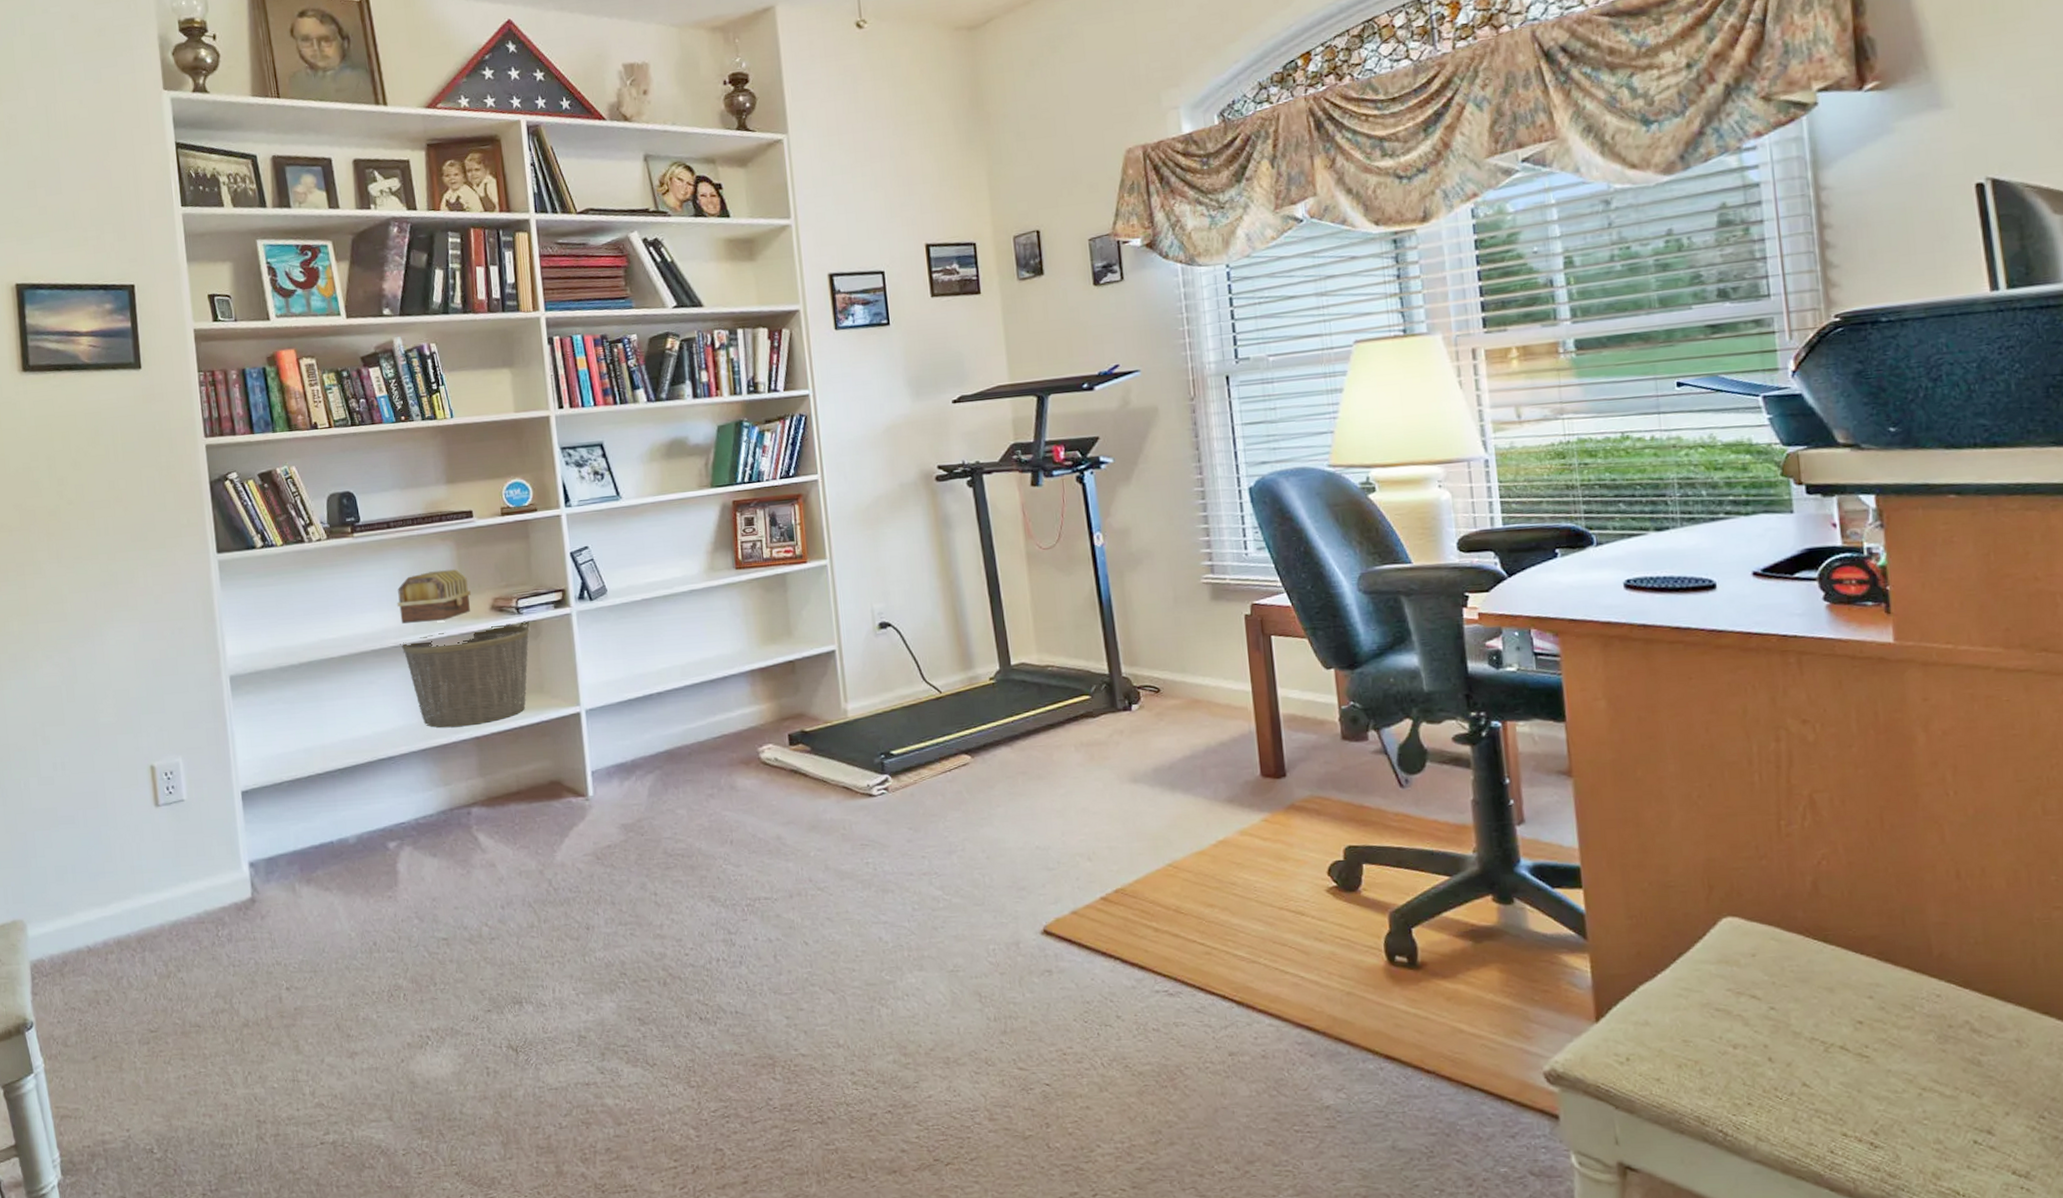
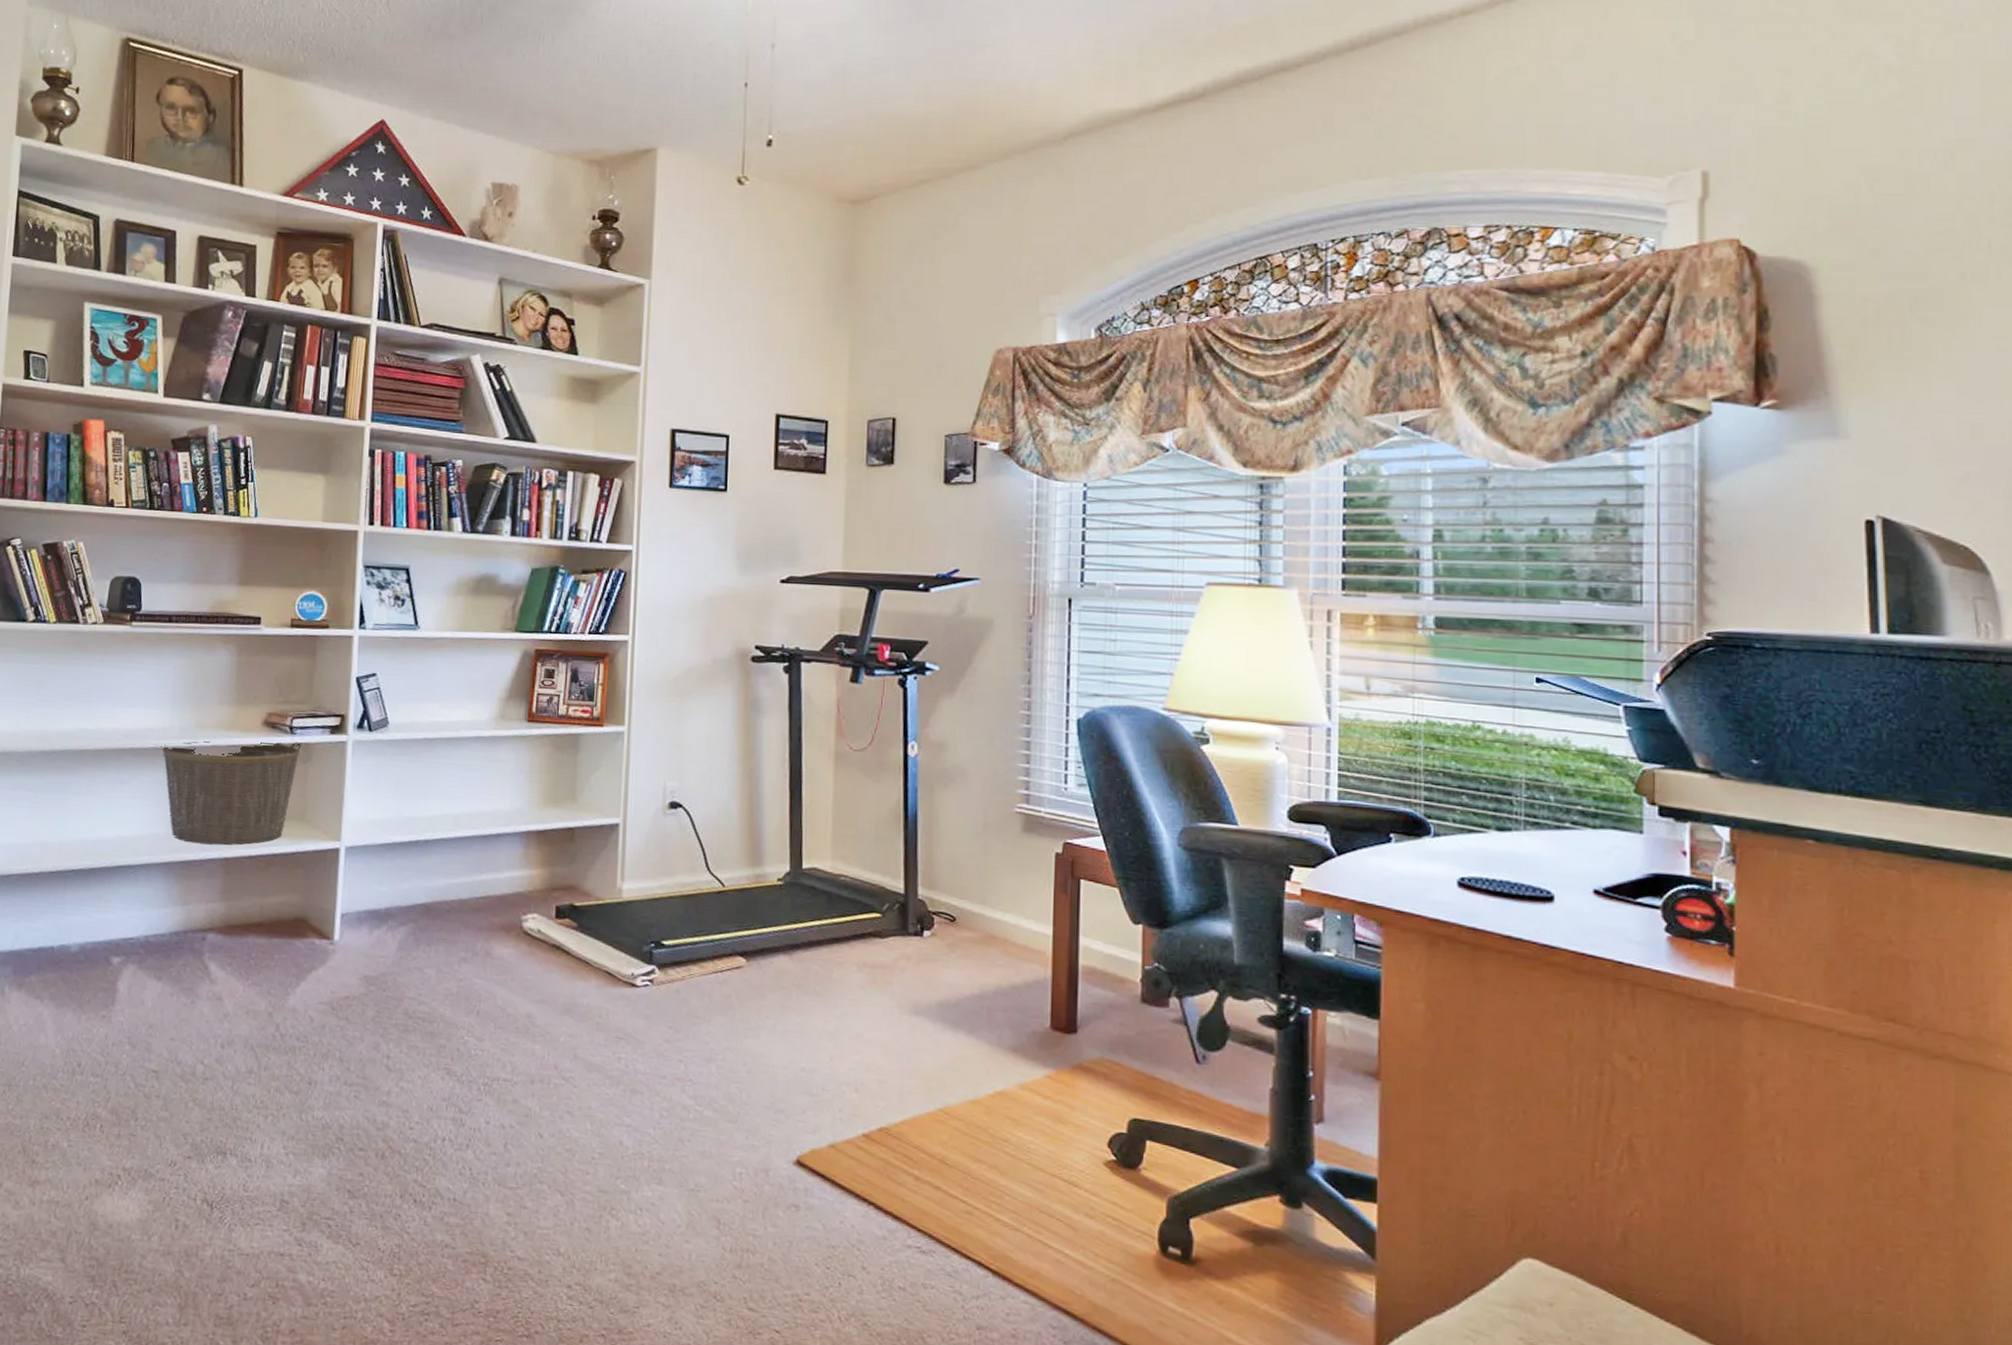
decorative box: present [397,569,471,624] -> none [165,674,245,728]

